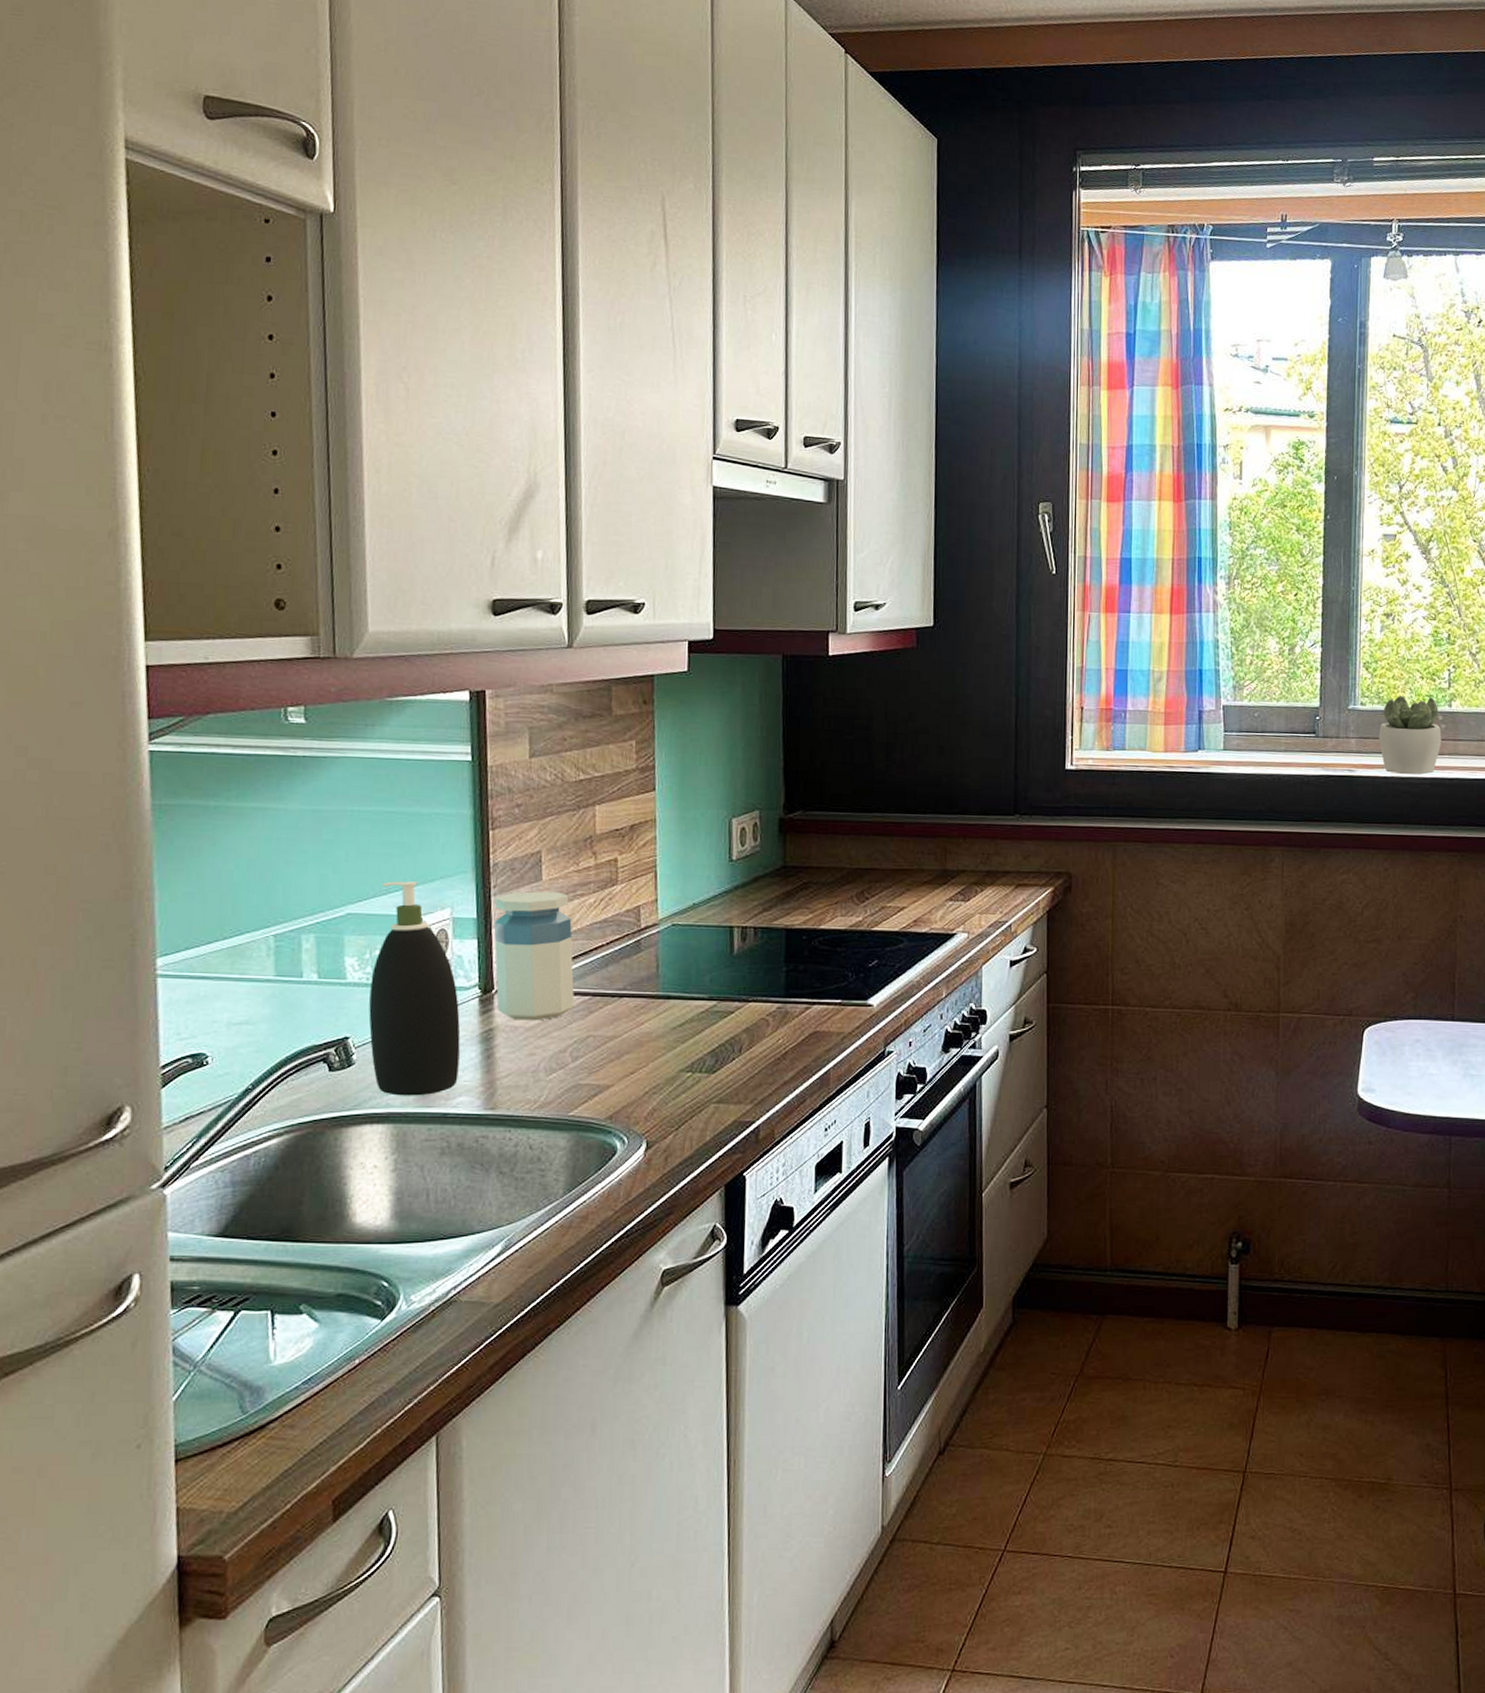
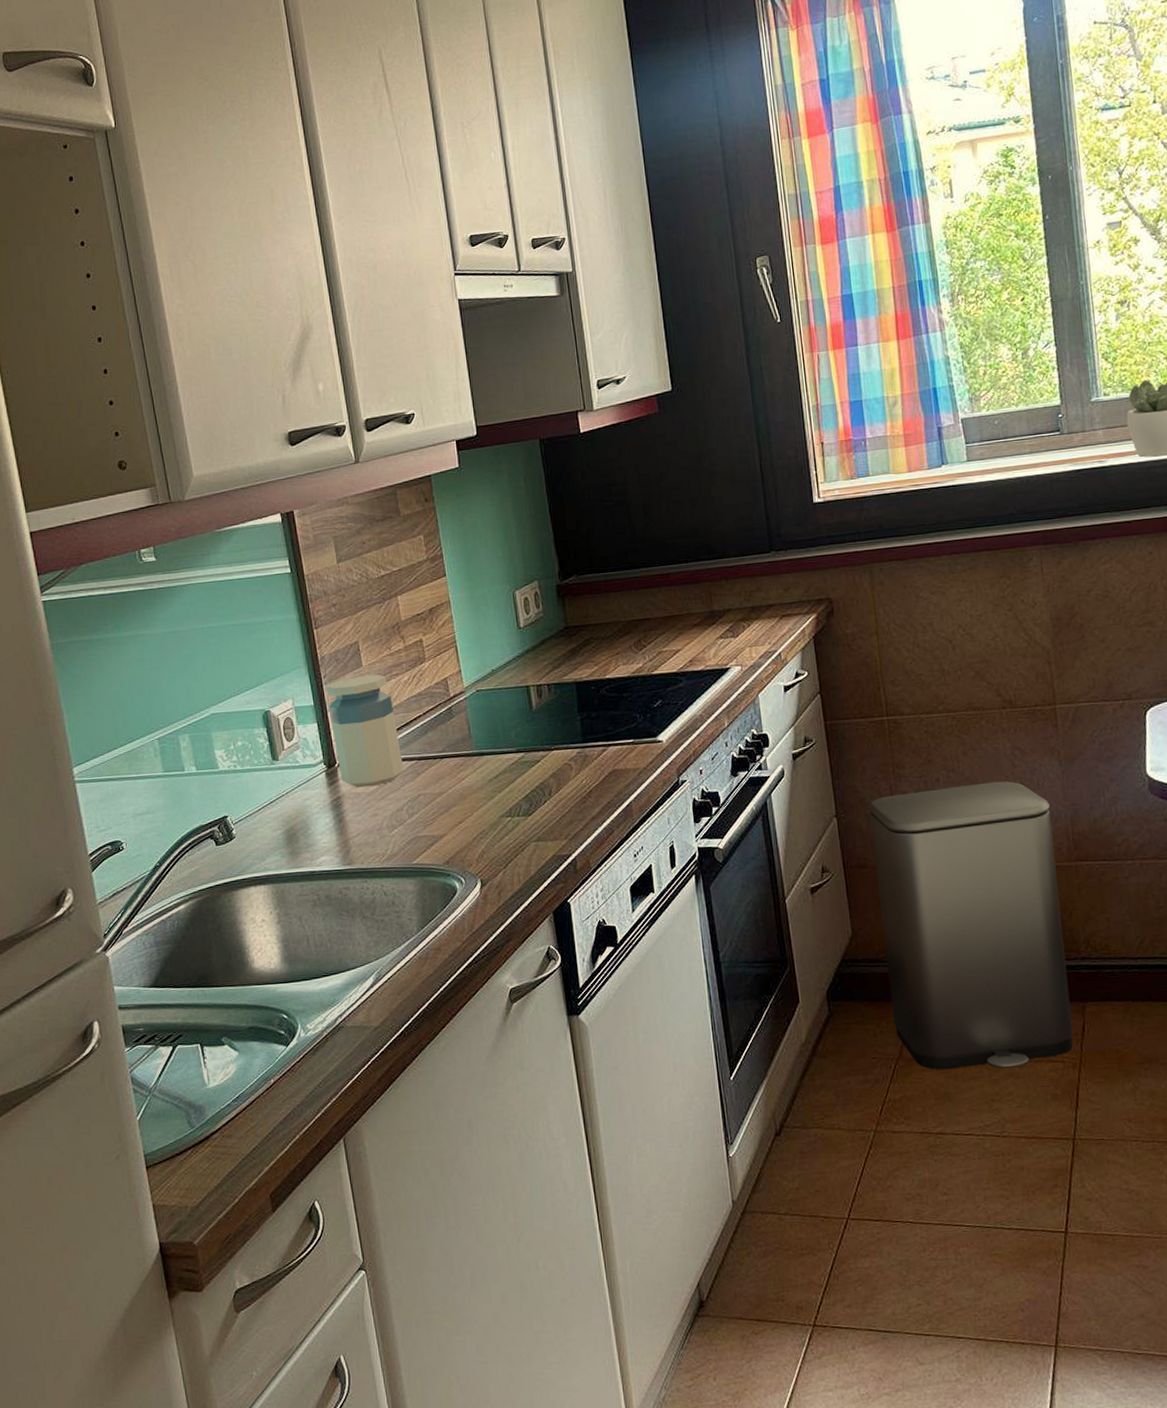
soap dispenser: present [368,881,461,1096] -> none [235,681,318,861]
pedal bin: none [1078,1086,1262,1392] -> present [867,781,1074,1069]

